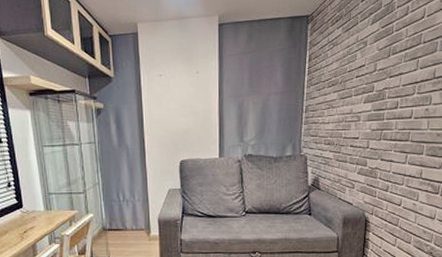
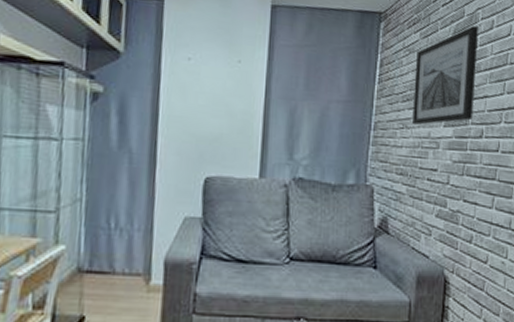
wall art: none [337,14,394,104] -> present [413,26,478,125]

